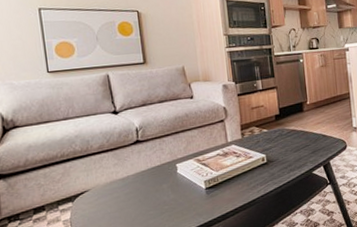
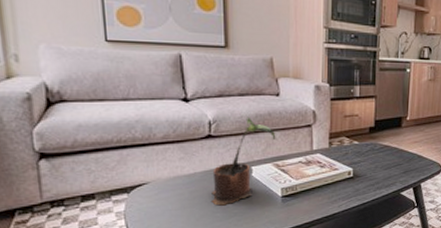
potted plant: none [143,119,195,204] -> present [212,116,276,206]

